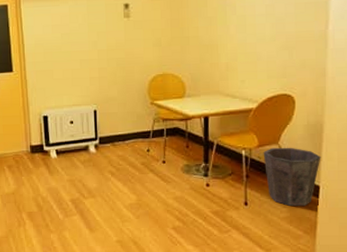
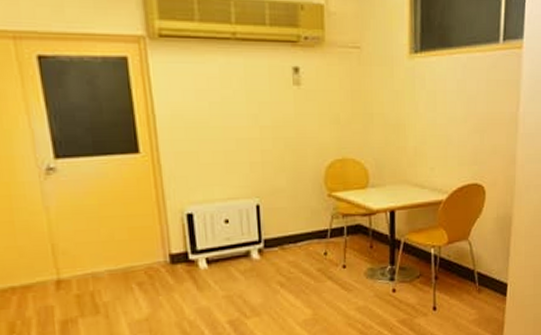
waste bin: present [263,147,321,206] -> none [452,242,510,307]

